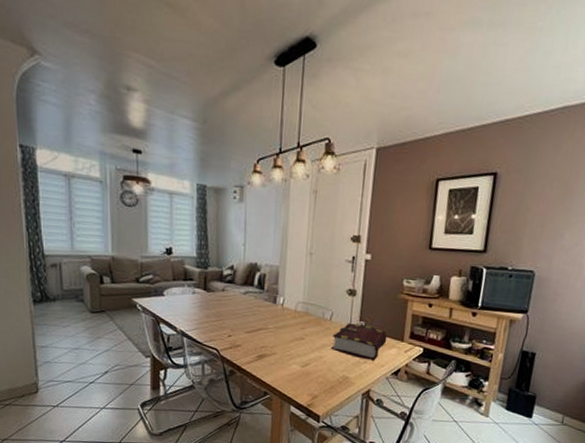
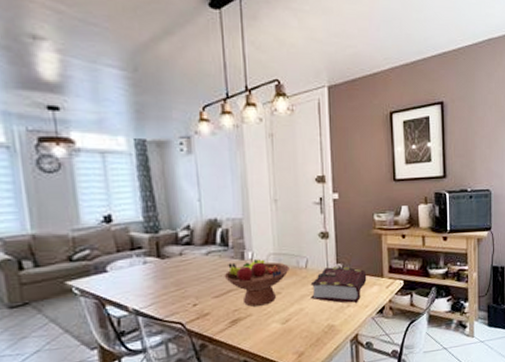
fruit bowl: none [257,304,315,348] -> present [224,259,289,307]

